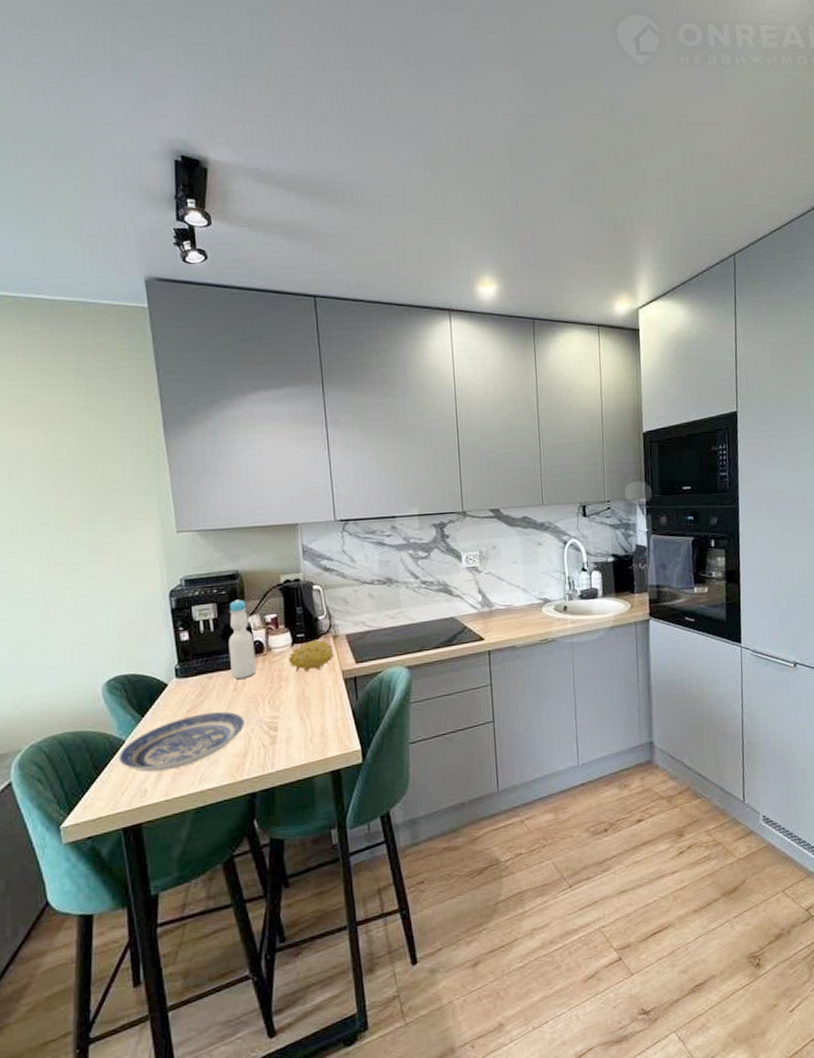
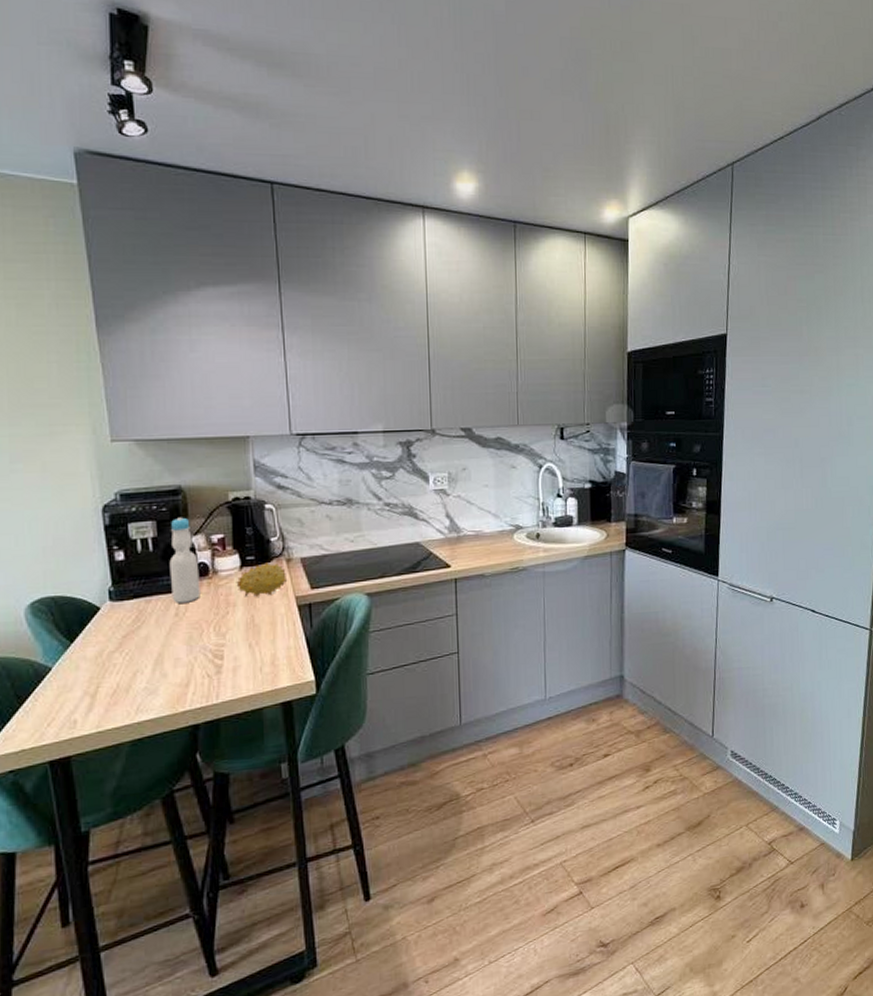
plate: present [119,711,244,772] -> none [45,638,186,702]

